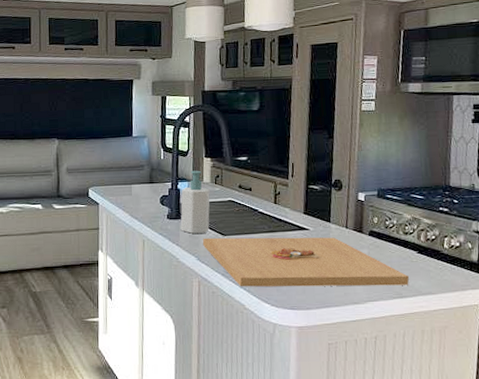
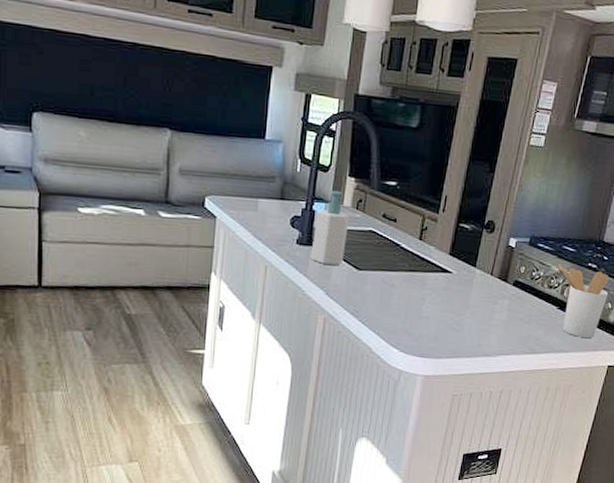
platter: present [202,237,409,287] -> none [333,270,545,341]
utensil holder: none [410,211,466,278] -> present [559,264,609,338]

